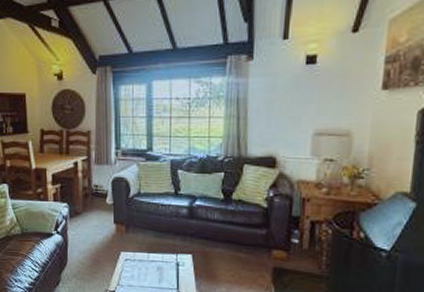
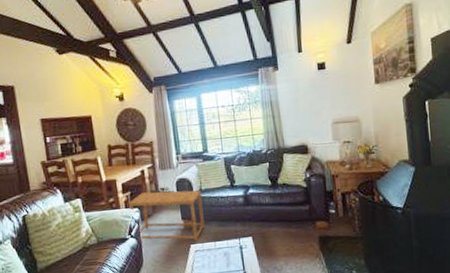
side table: none [57,187,139,250] -> present [128,190,205,242]

